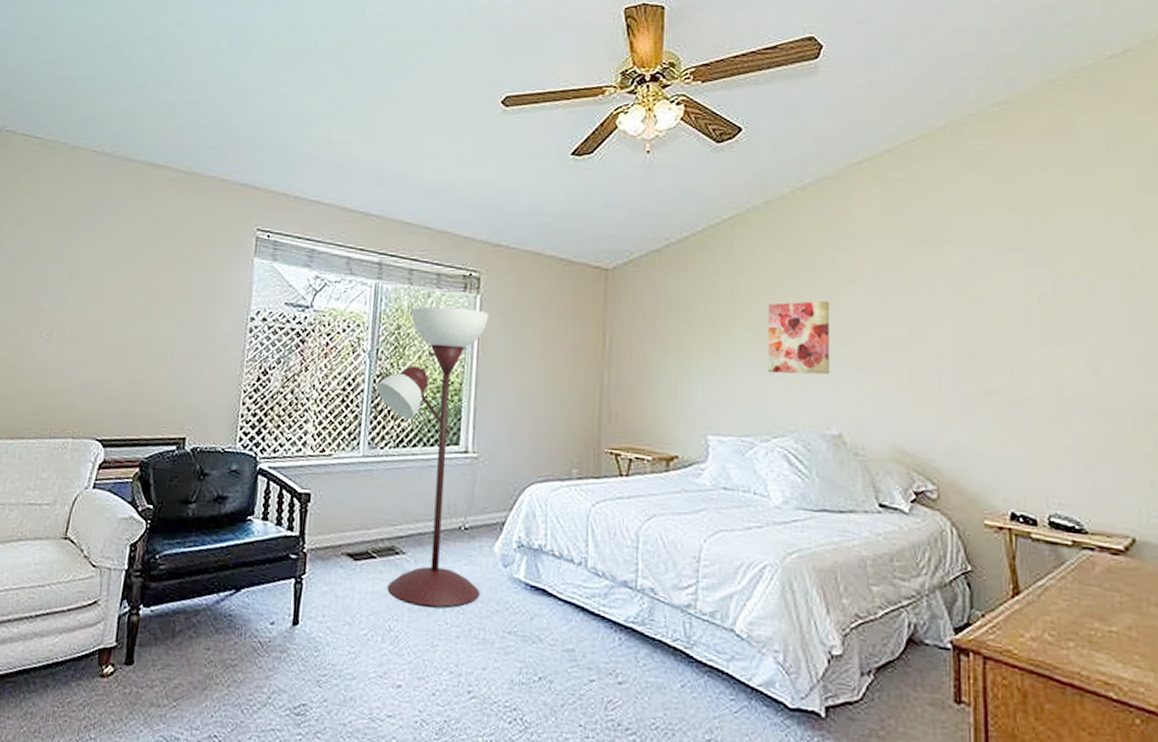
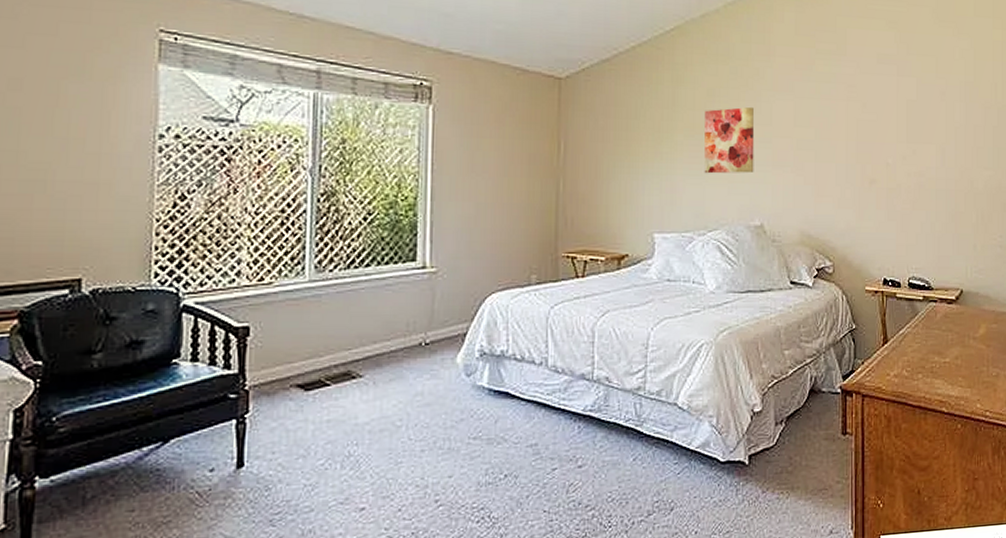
floor lamp: present [375,306,489,608] -> none [320,118,444,427]

